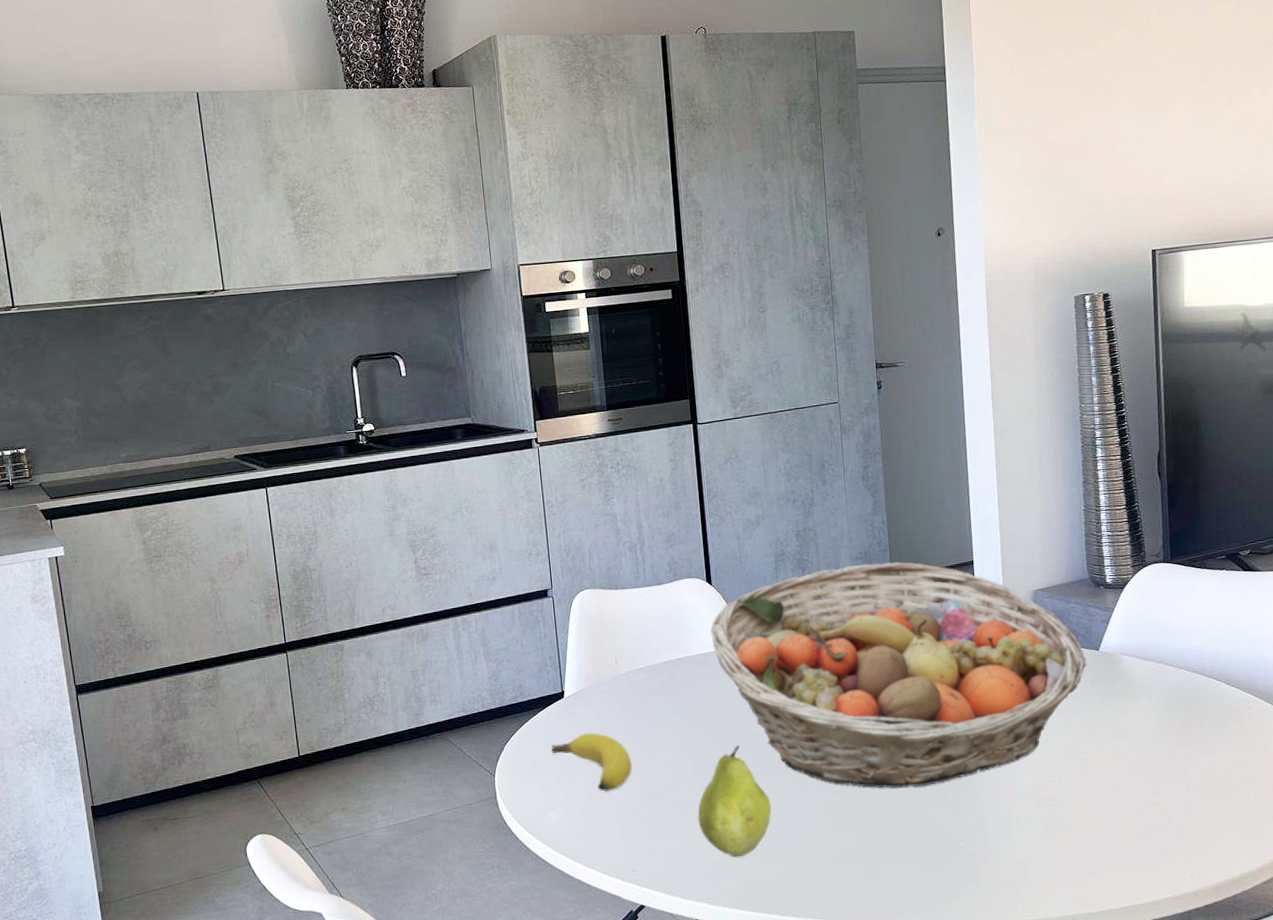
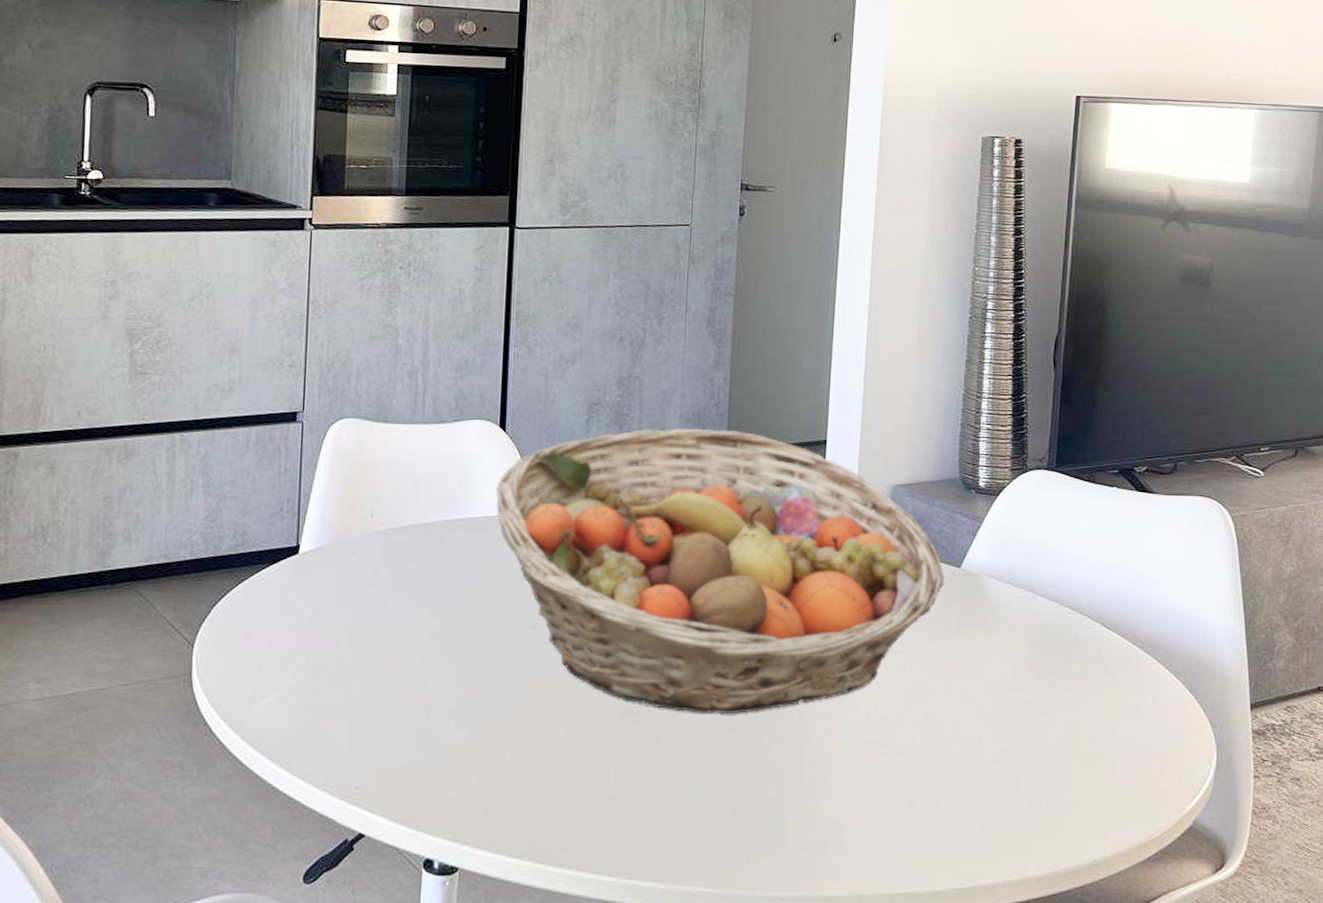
banana: present [551,733,632,792] -> none [272,603,374,681]
fruit: present [697,745,772,858] -> none [446,639,542,783]

